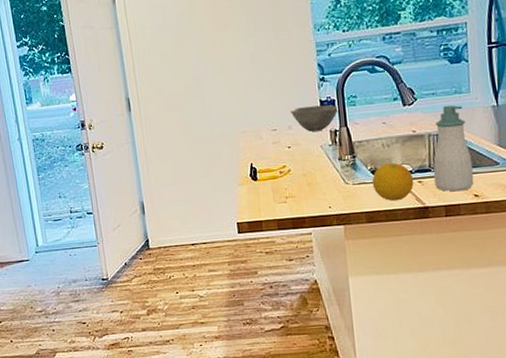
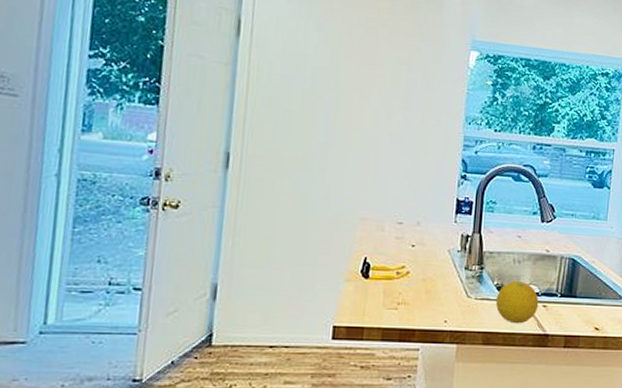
bowl: present [291,104,339,132] -> none [422,203,476,233]
soap bottle: present [433,105,474,192] -> none [558,230,599,322]

